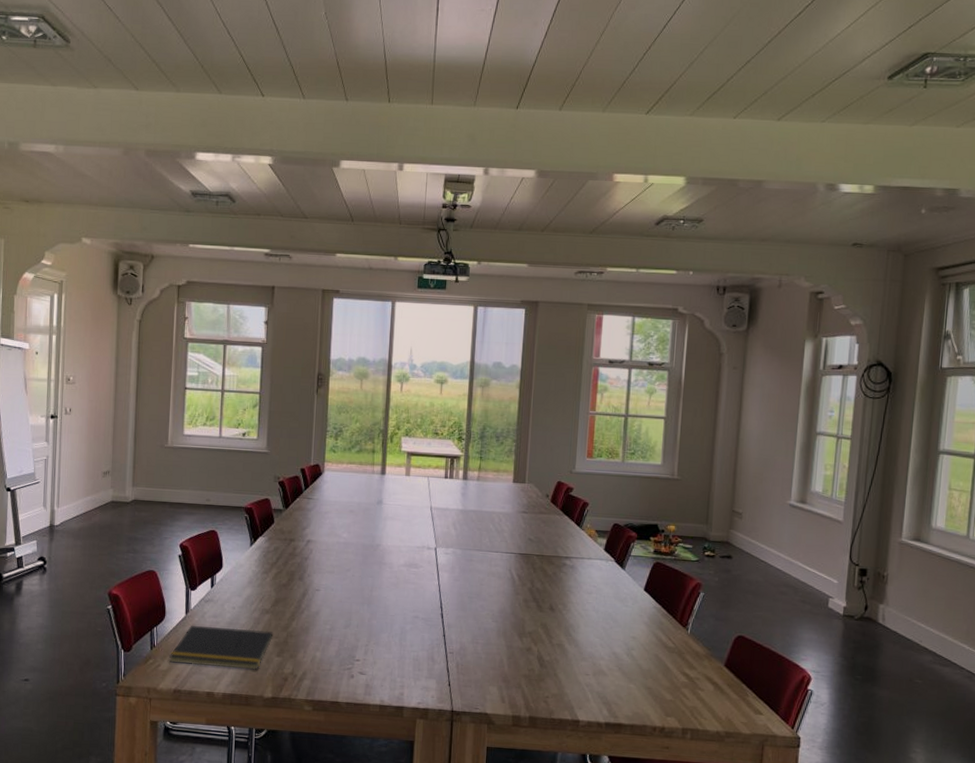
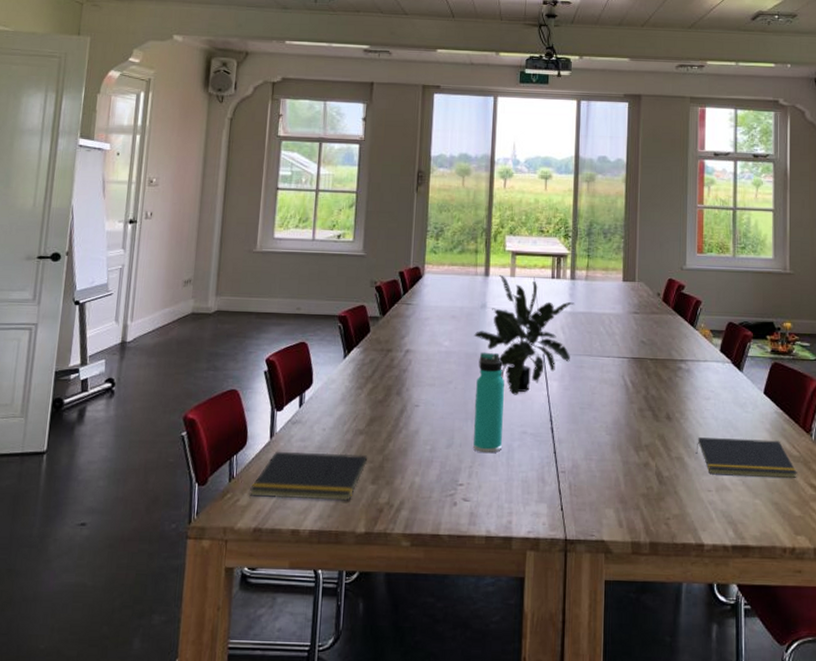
thermos bottle: none [369,544,398,634] -> present [473,352,504,454]
potted plant: none [371,473,466,584] -> present [474,274,574,395]
notepad: none [576,627,671,668] -> present [696,437,797,479]

